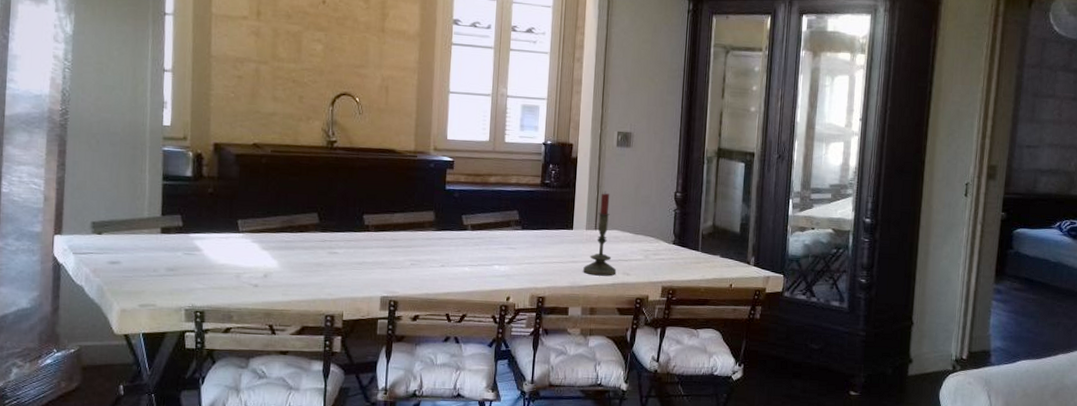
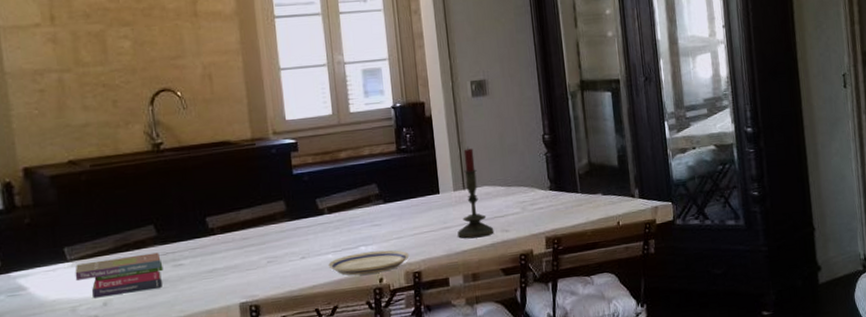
books: none [244,236,320,270] -> present [75,252,164,299]
plate: none [464,270,537,292] -> present [328,250,409,276]

